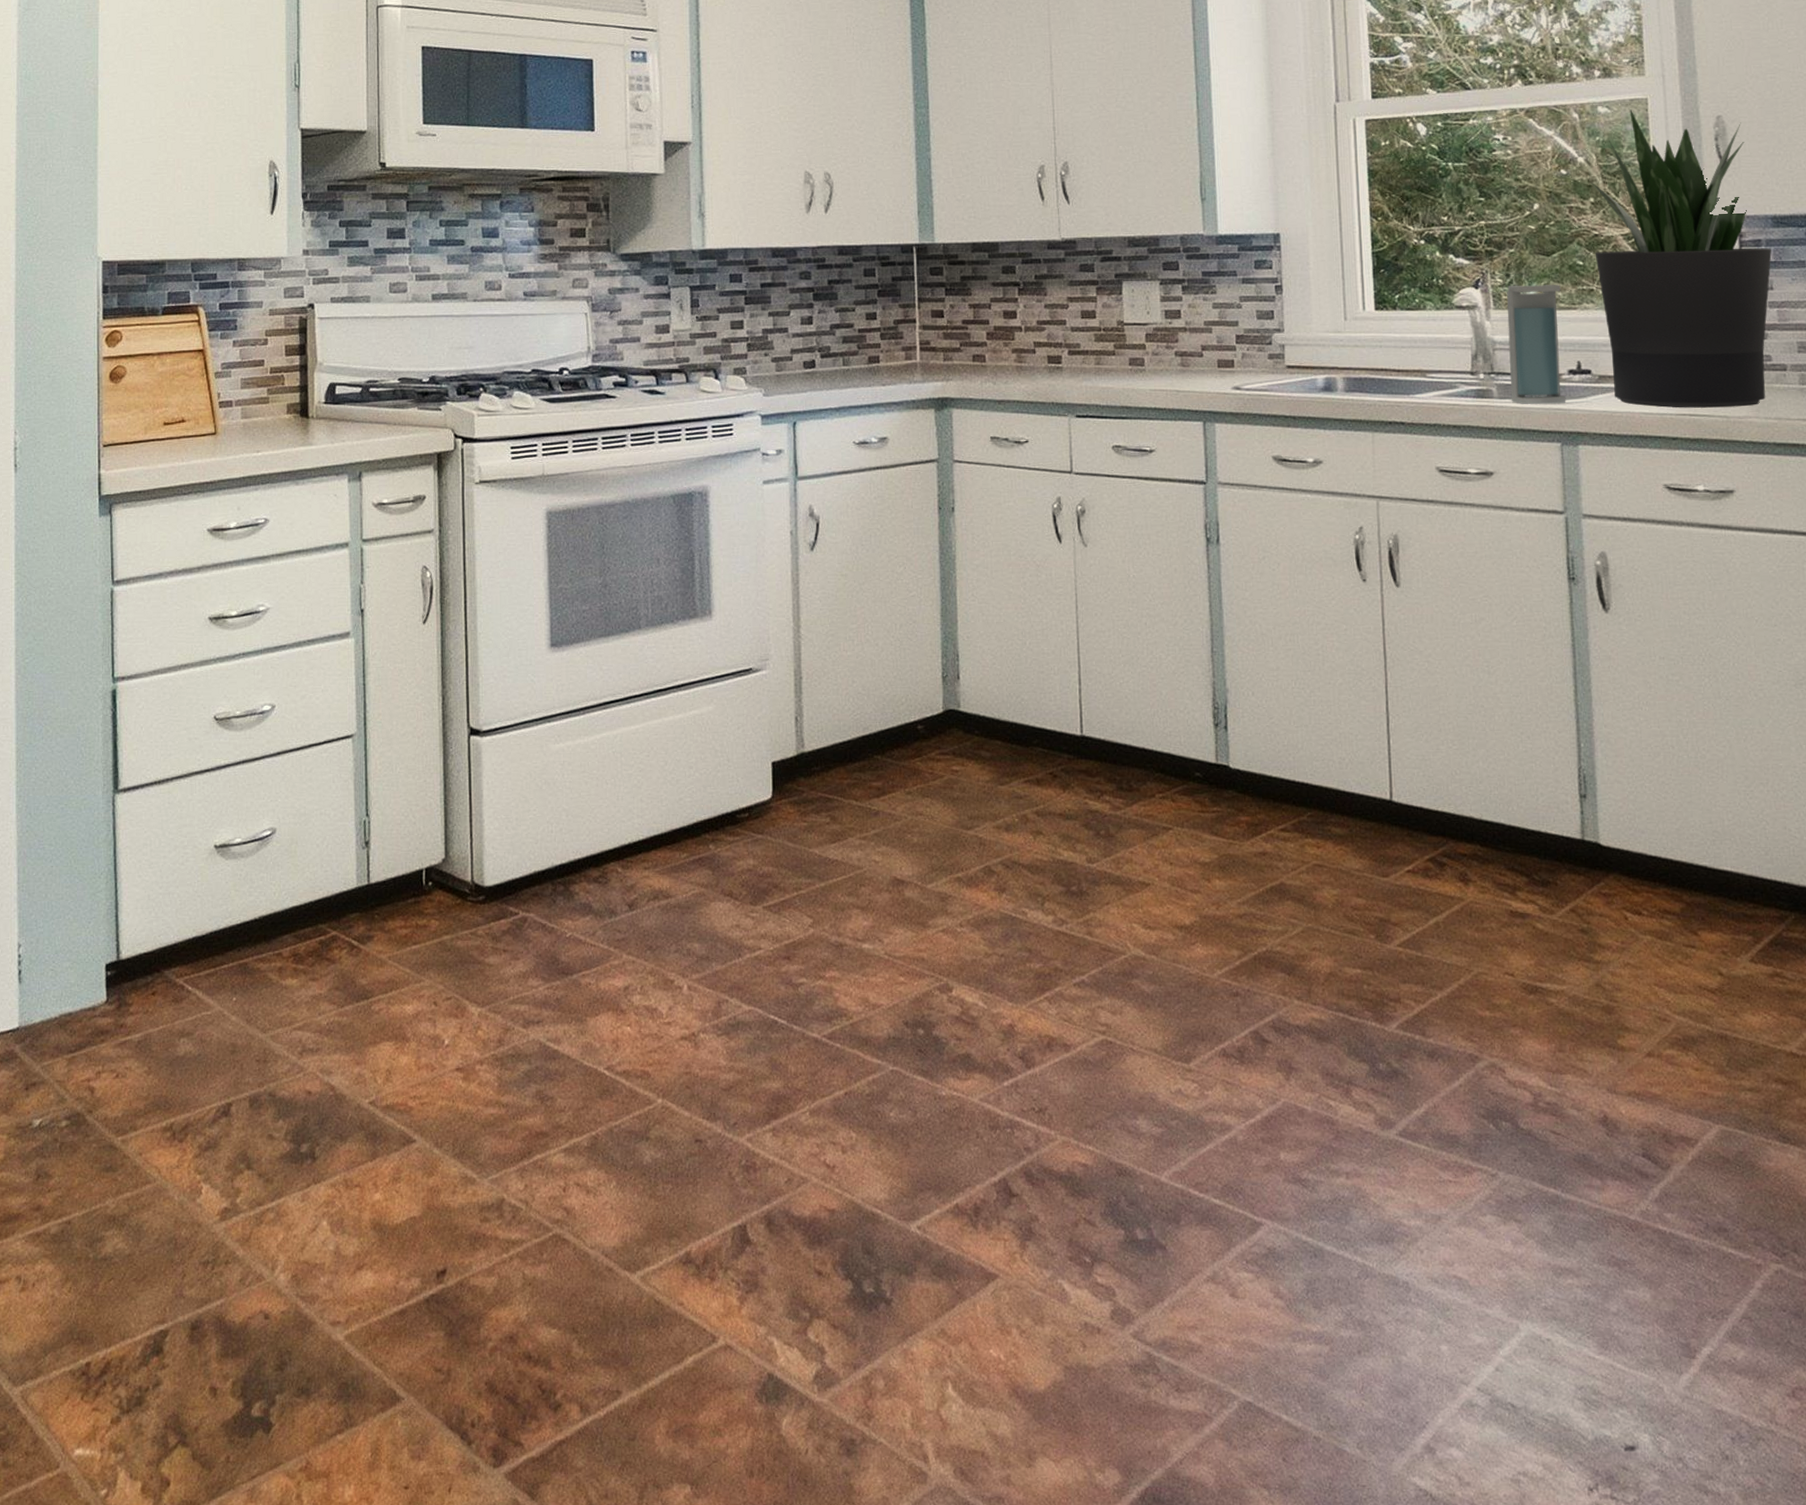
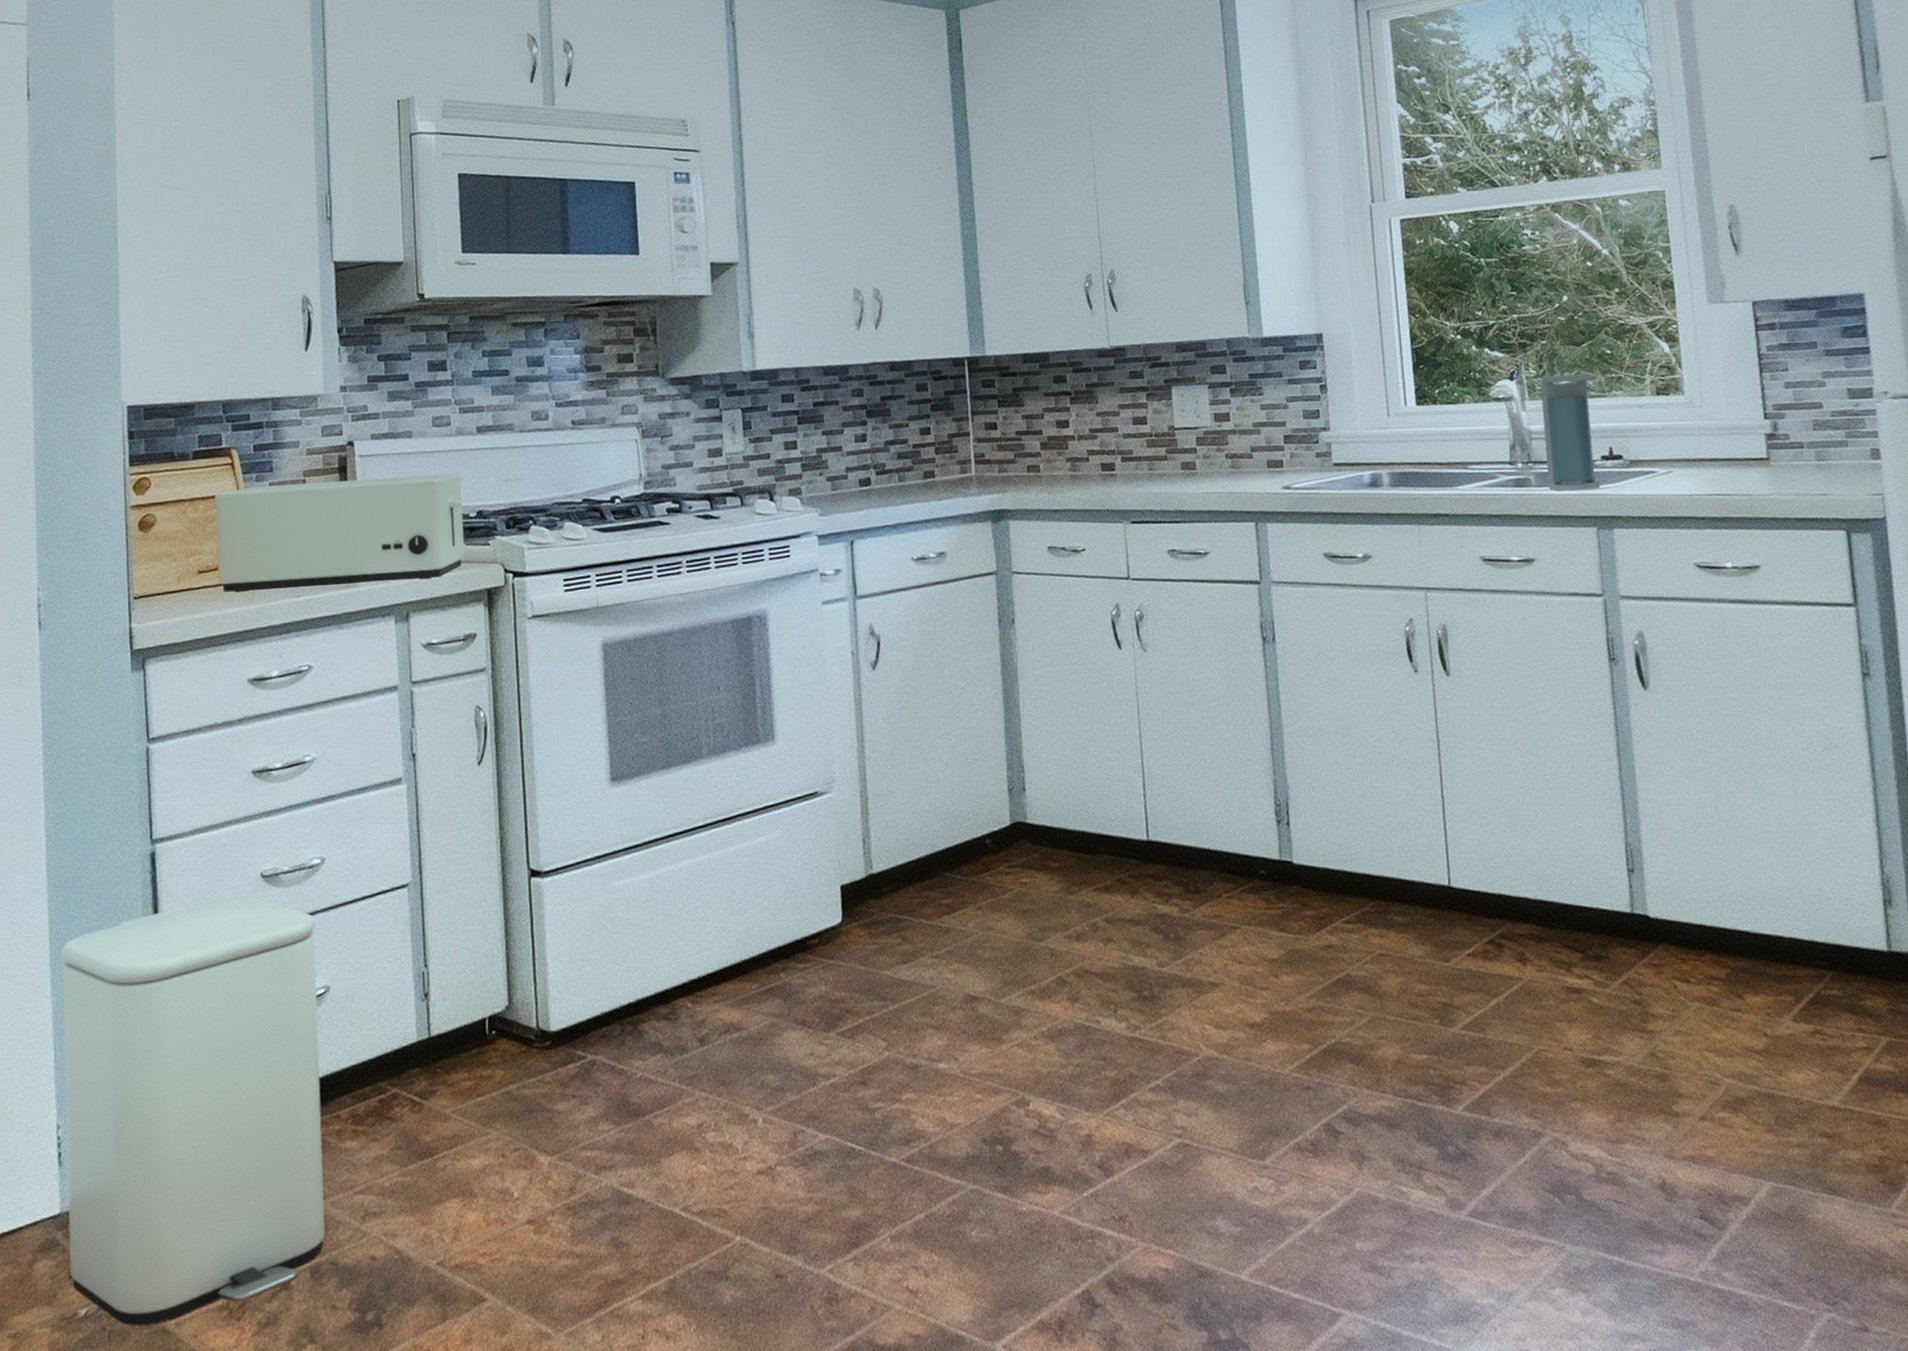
pedal bin: none [26,739,265,1139] -> present [61,897,325,1325]
toaster: none [181,339,417,445] -> present [214,473,465,593]
planter: present [1590,109,1772,408] -> none [1615,201,1786,489]

